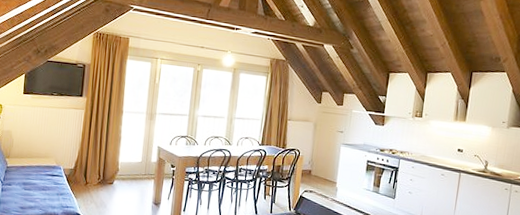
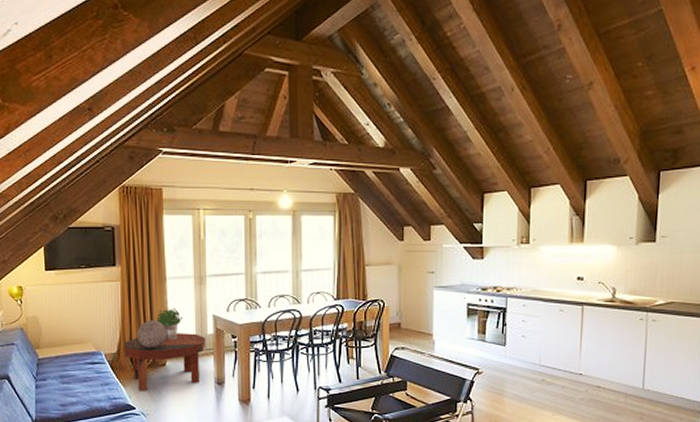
coffee table: none [80,158,150,204] -> present [124,333,206,391]
decorative sphere: none [92,144,118,169] -> present [137,320,167,349]
potted plant: none [110,137,132,164] -> present [156,308,182,341]

